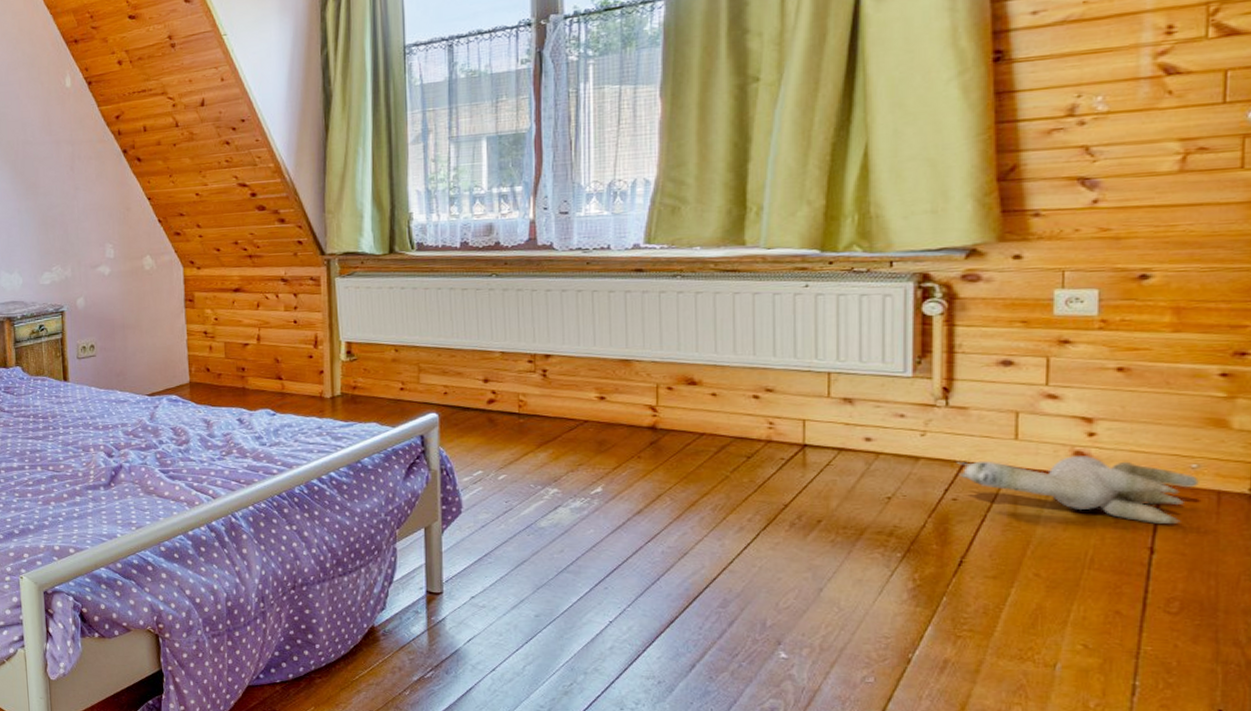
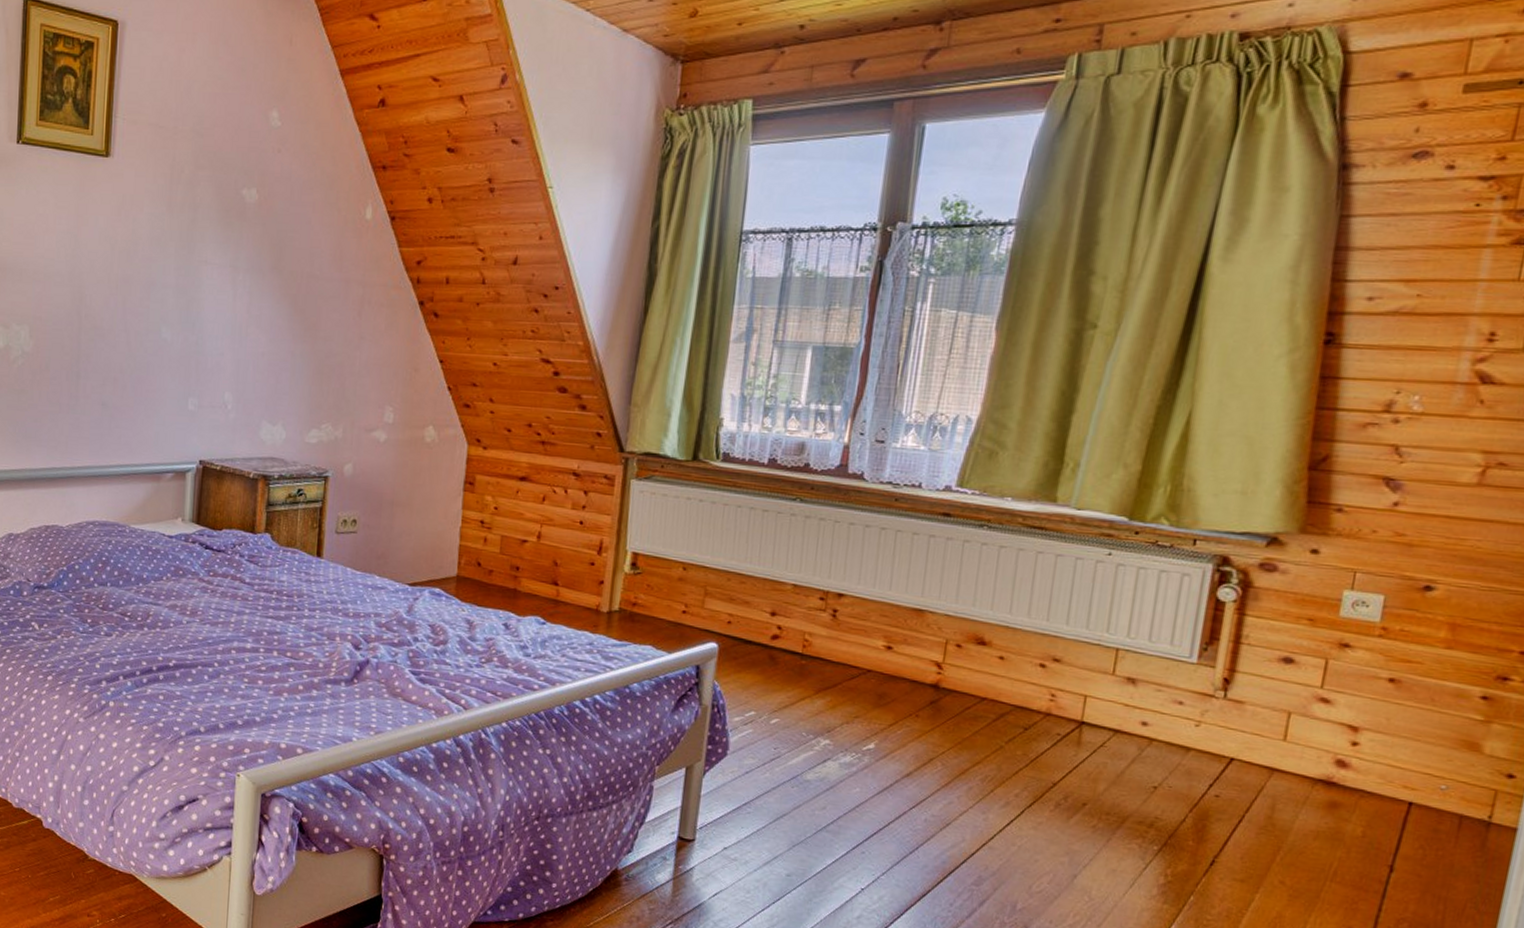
plush toy: present [957,456,1199,525] -> none [1225,758,1445,845]

